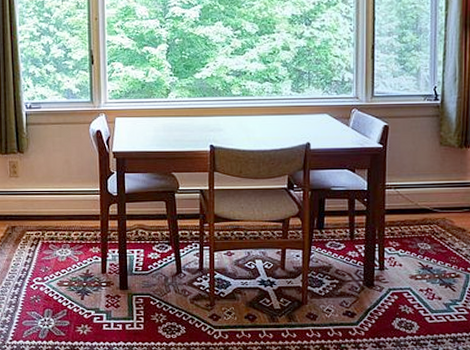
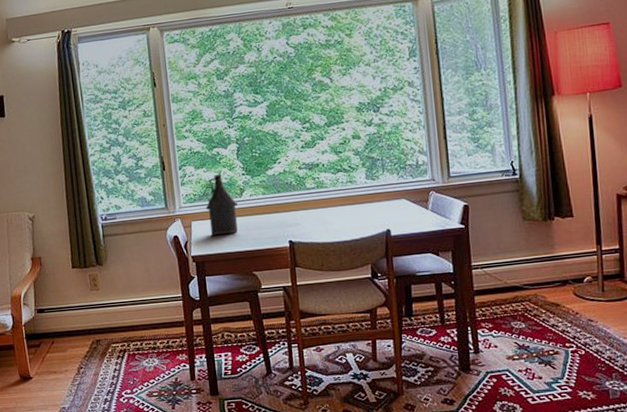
bottle: none [130,72,162,133] -> present [203,174,238,235]

